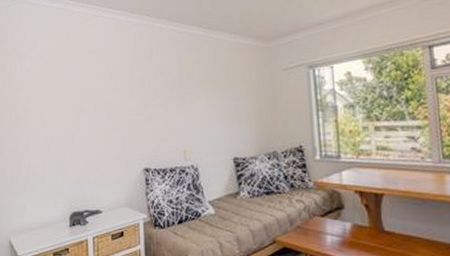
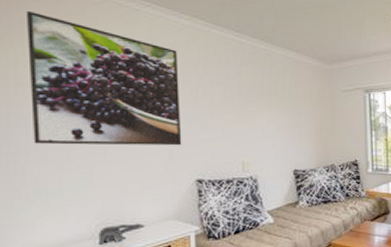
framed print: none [23,29,132,139] -> present [27,10,182,146]

